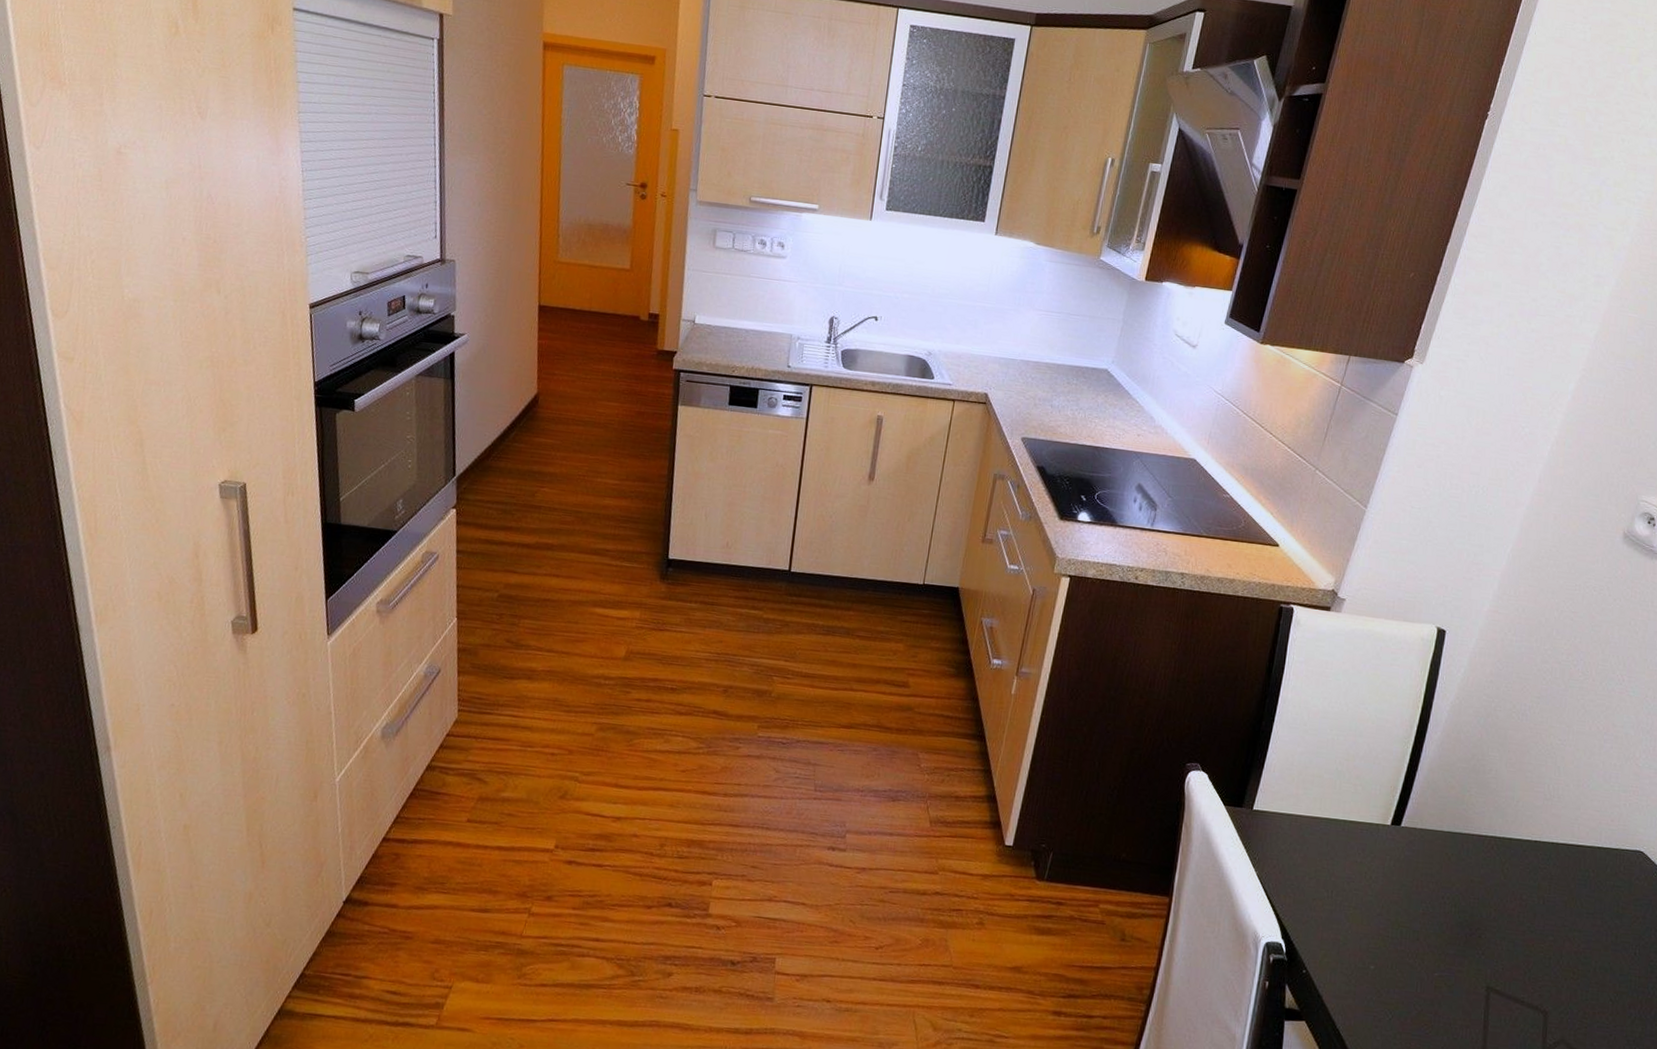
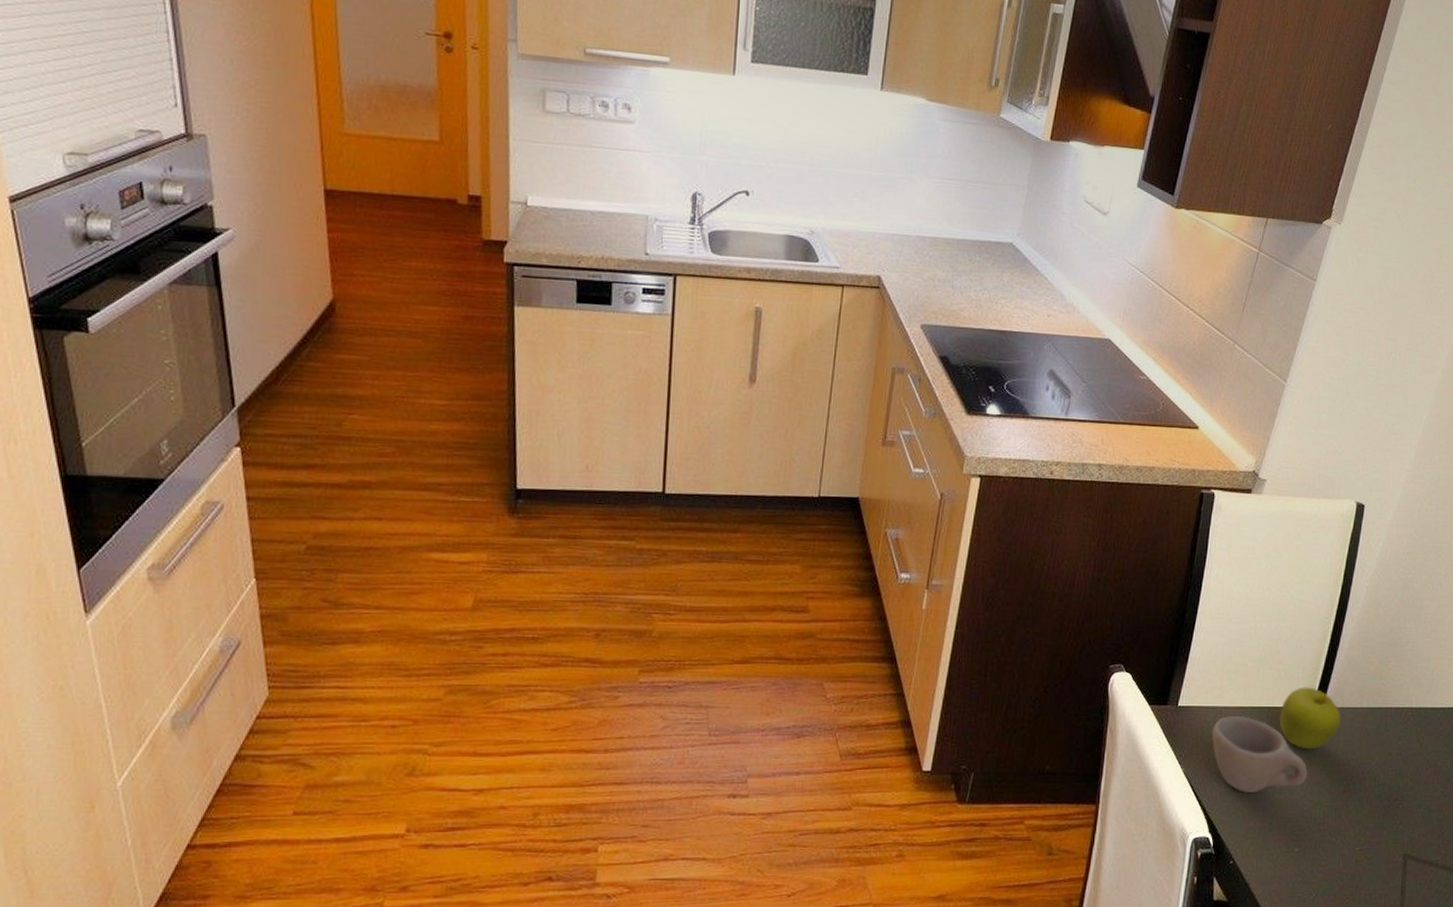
cup: none [1286,825,1384,904] -> present [1211,716,1308,793]
fruit: none [1355,804,1421,868] -> present [1279,687,1342,750]

